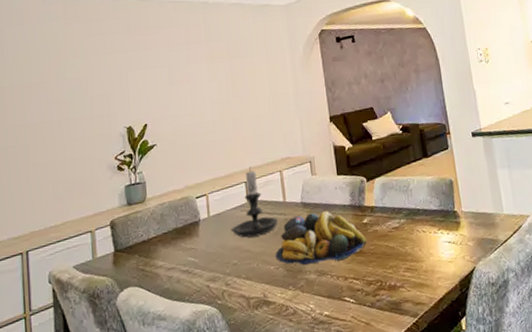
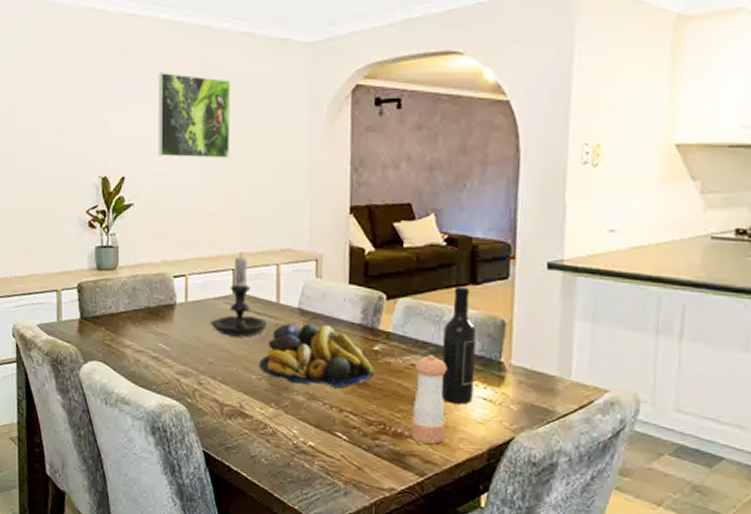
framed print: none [169,38,233,103] -> present [158,73,230,158]
pepper shaker: none [395,216,427,289] -> present [410,354,447,444]
wine bottle: none [410,160,441,252] -> present [441,286,477,405]

